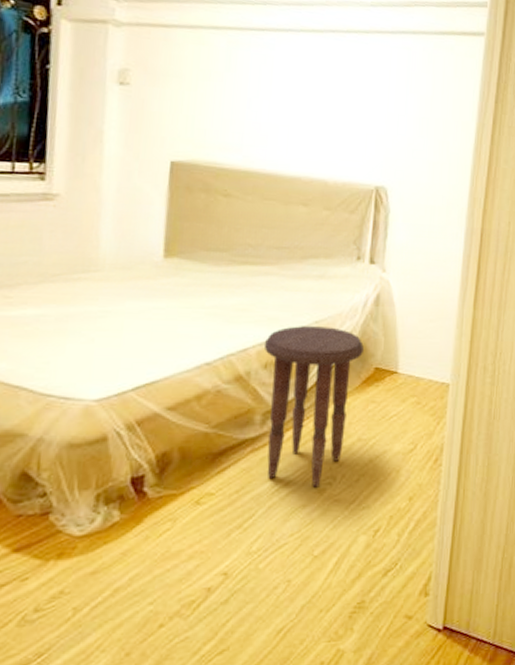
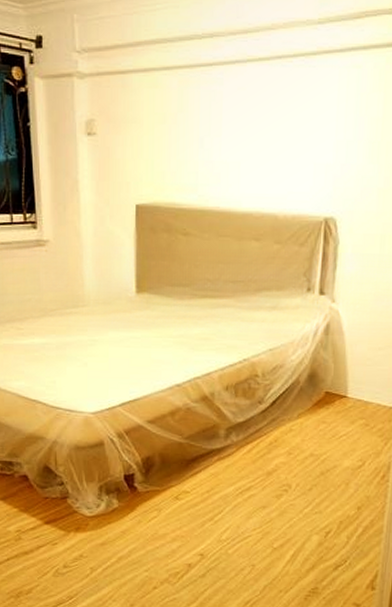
side table: present [263,326,364,488] -> none [224,353,315,493]

